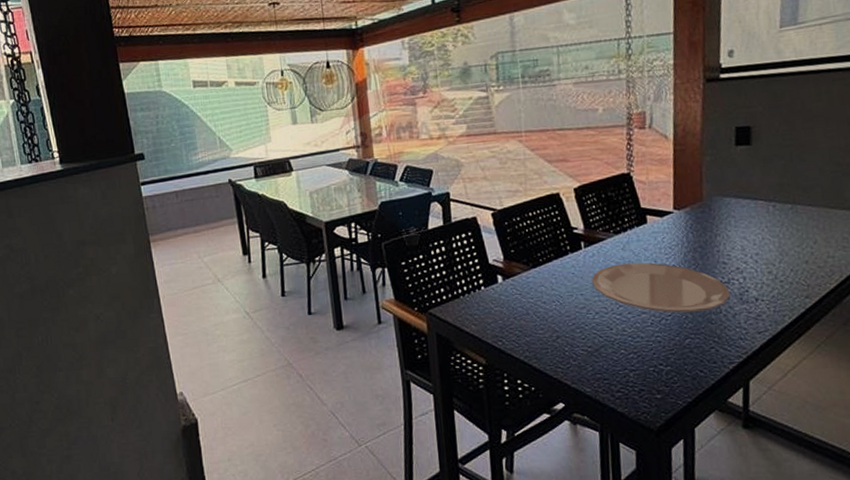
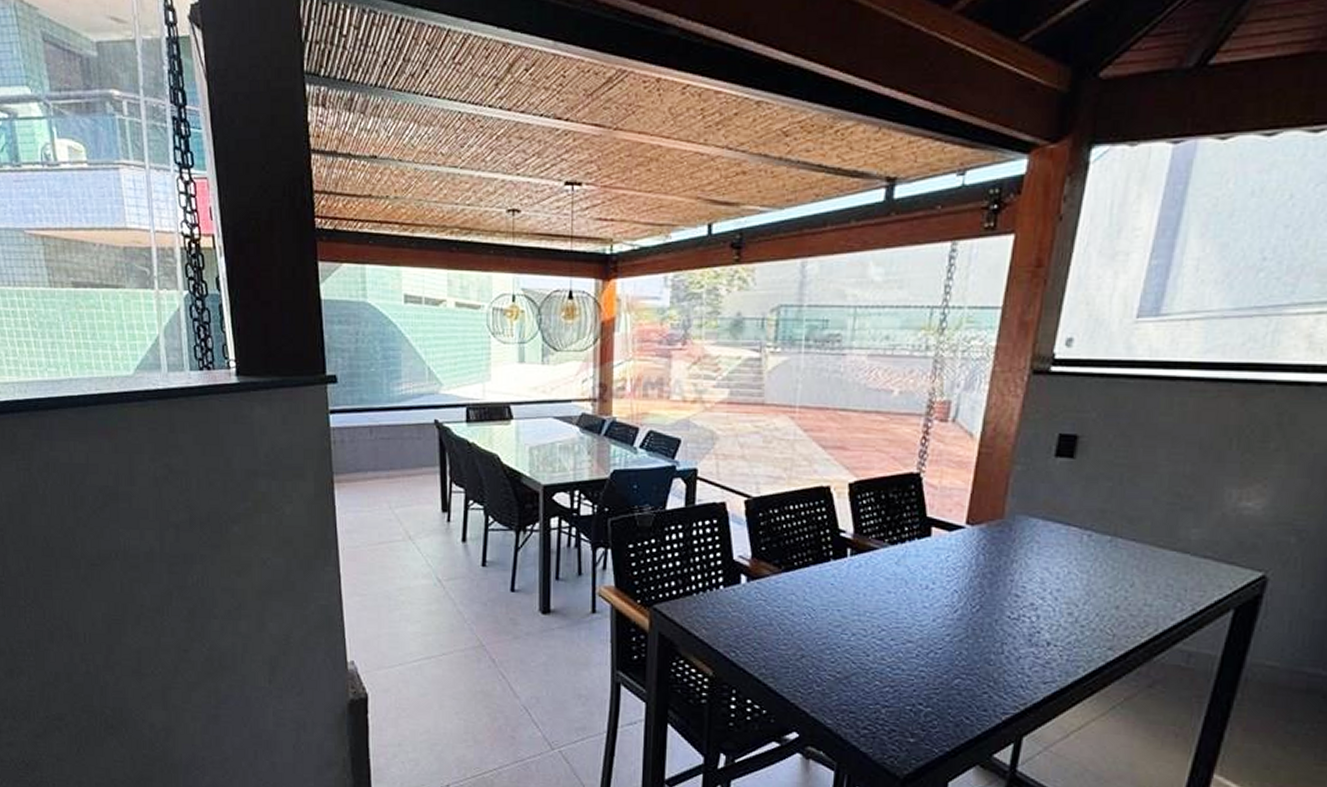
plate: present [592,262,731,313] -> none [853,580,1018,649]

